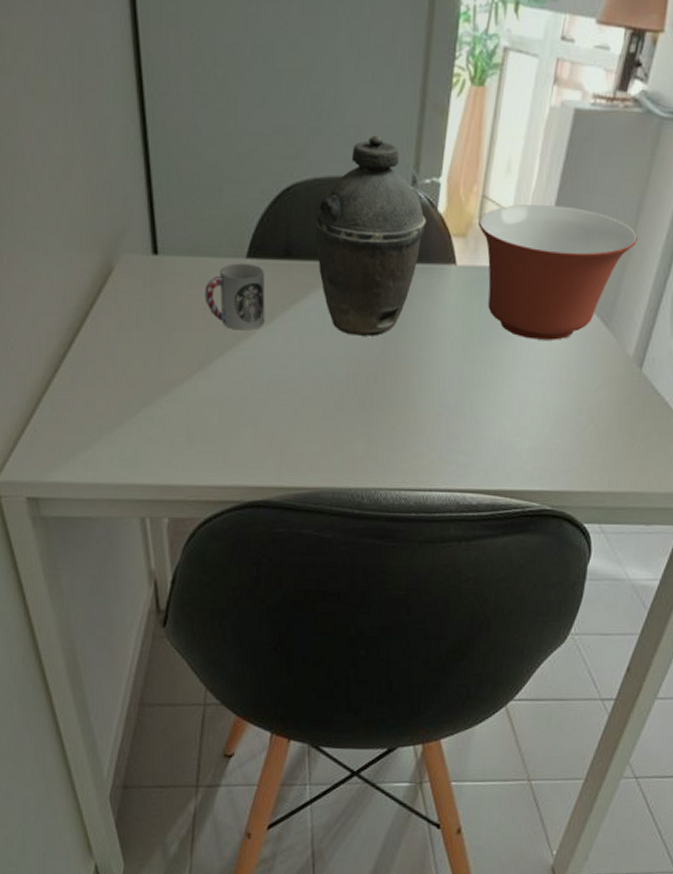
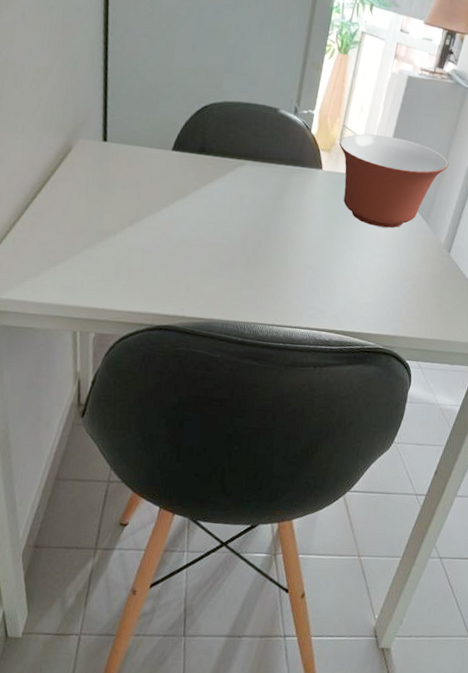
cup: present [205,263,265,331] -> none [138,153,185,201]
kettle: present [314,135,426,336] -> none [223,78,303,213]

